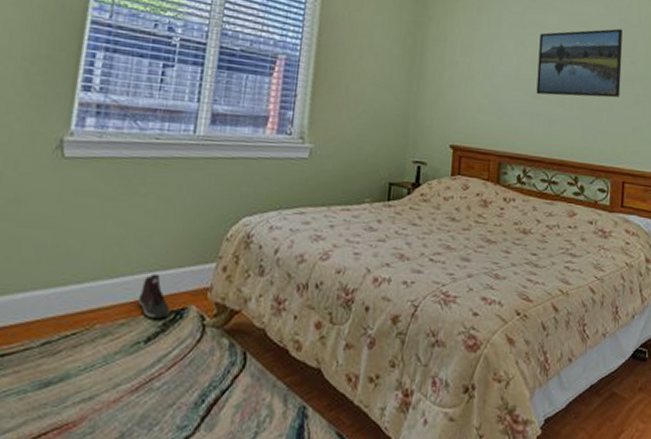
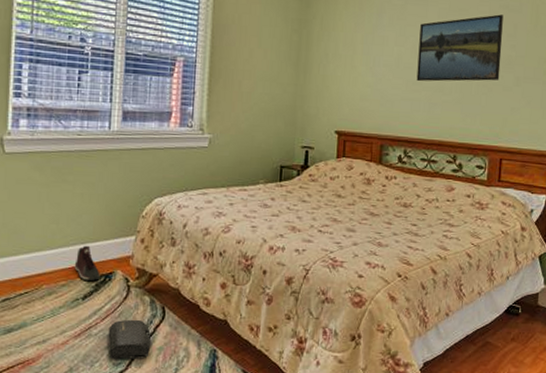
bag: none [172,368,228,420] -> present [108,319,152,359]

